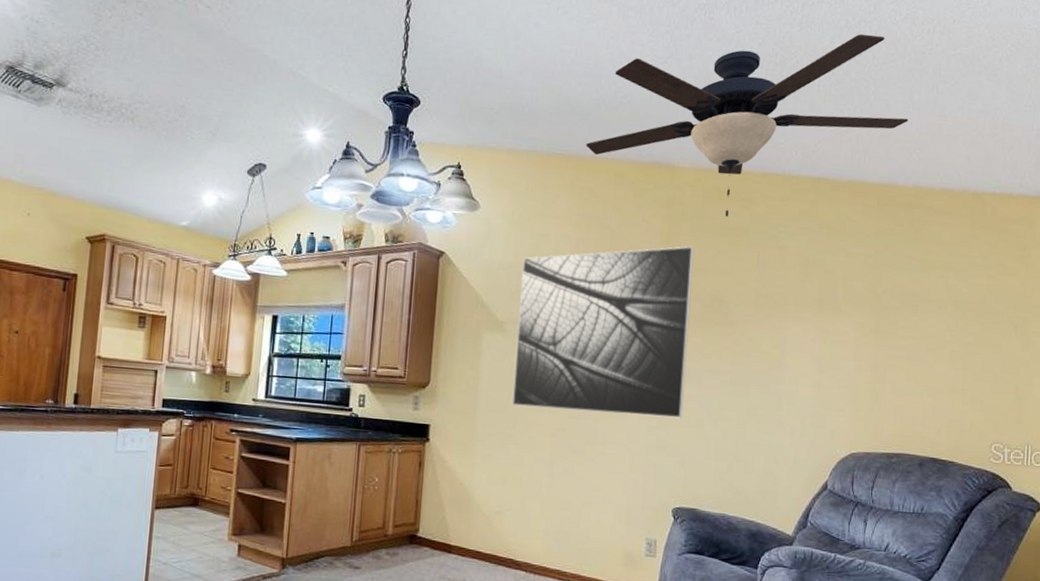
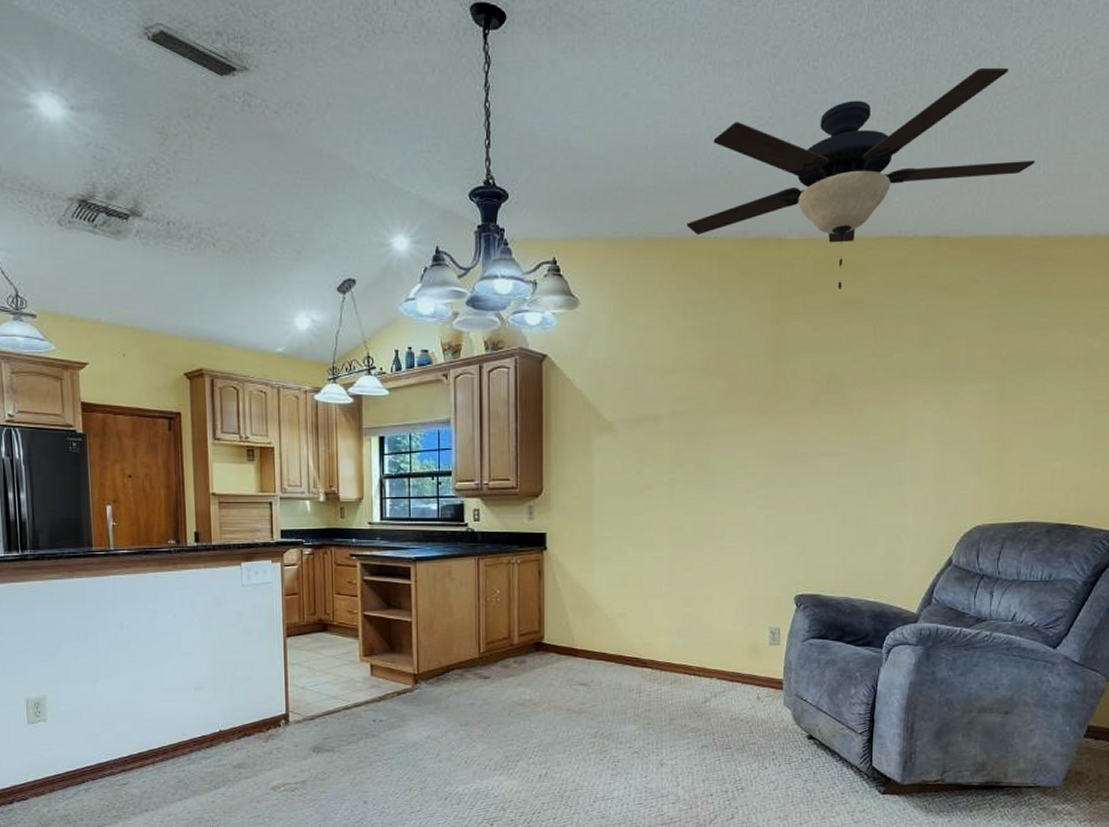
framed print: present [513,246,694,419] -> none [628,324,806,507]

